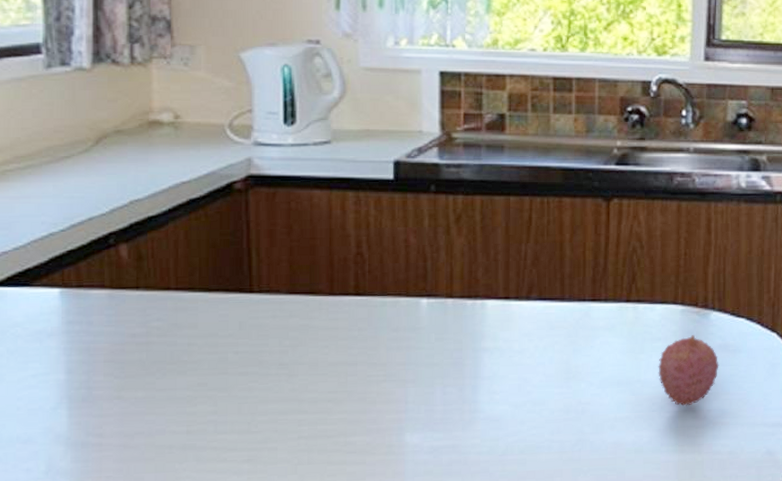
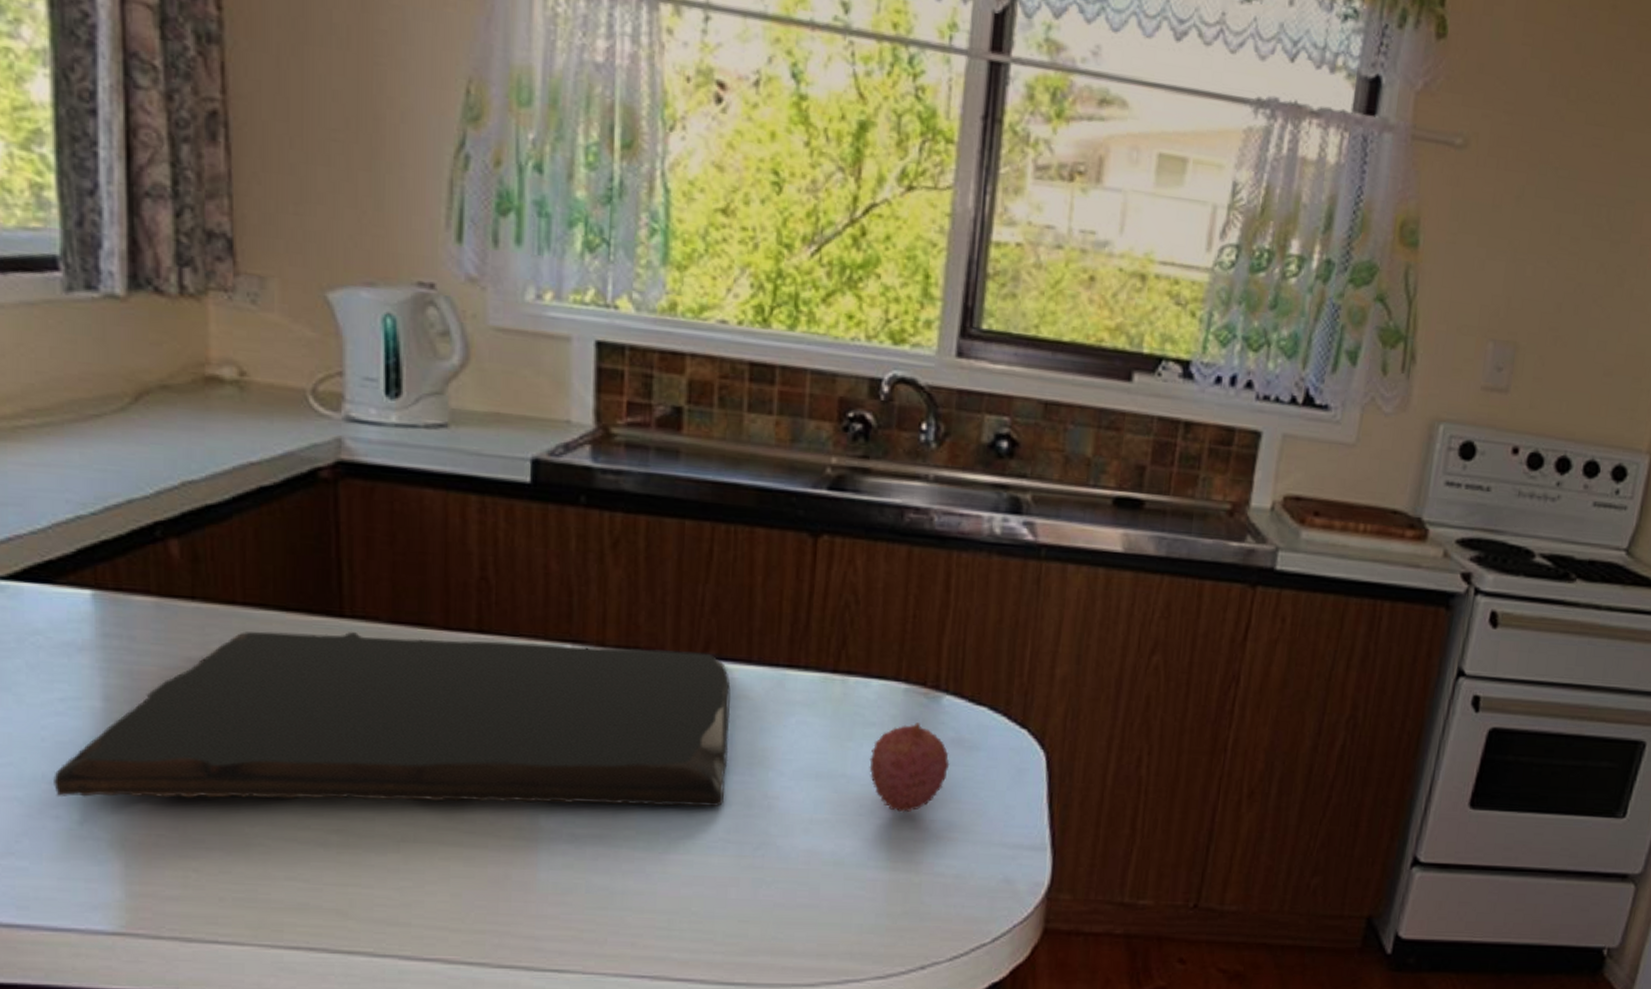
cutting board: none [26,296,550,454] -> present [54,631,731,808]

